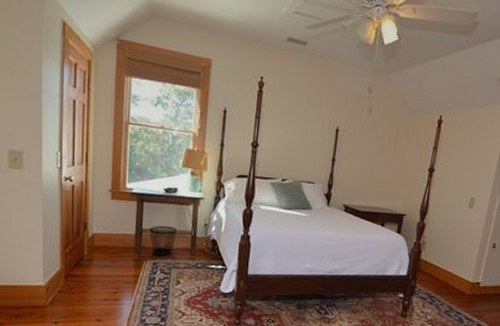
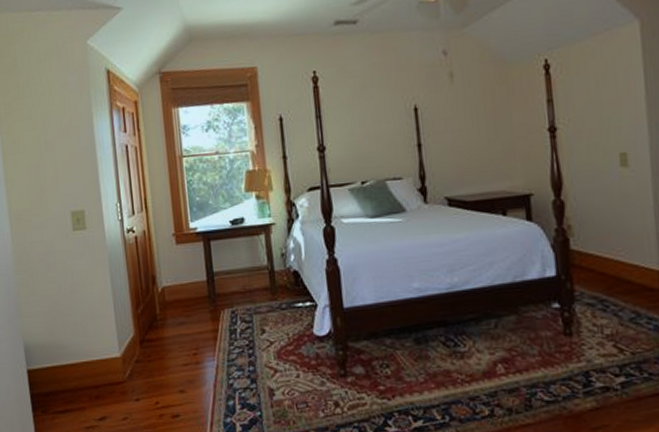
wastebasket: present [149,225,177,257] -> none [220,263,252,302]

